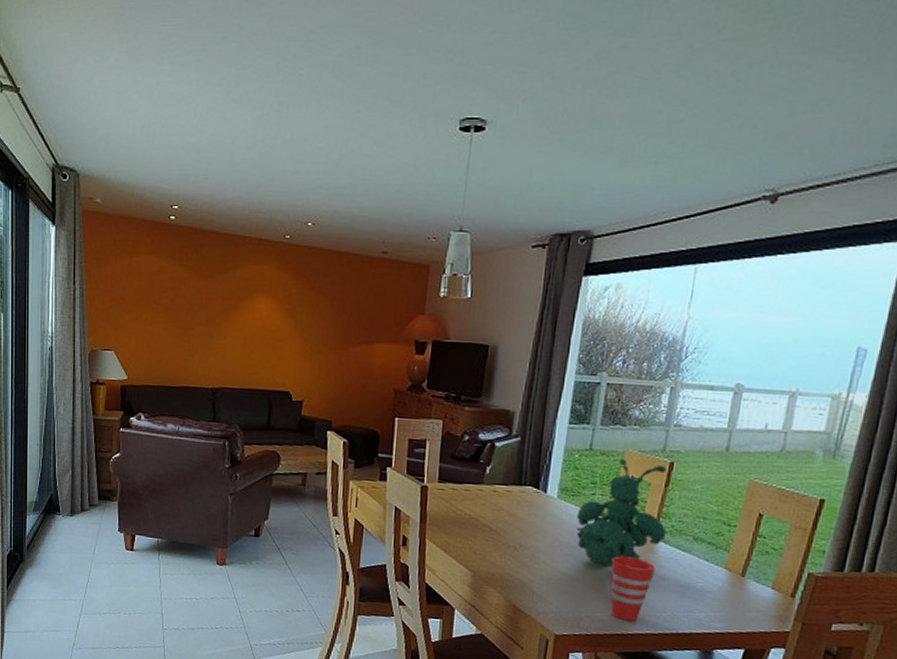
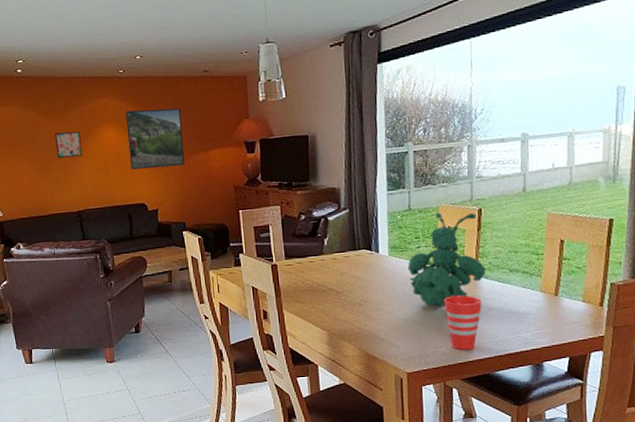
wall art: none [199,294,230,327] -> present [54,131,83,159]
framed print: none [280,283,348,356] -> present [126,107,186,170]

